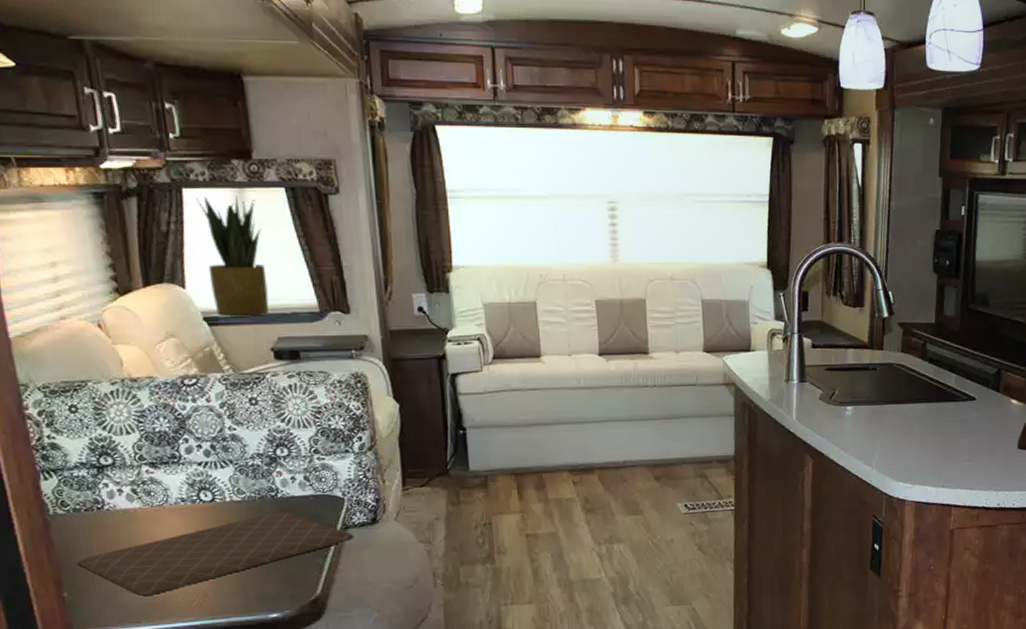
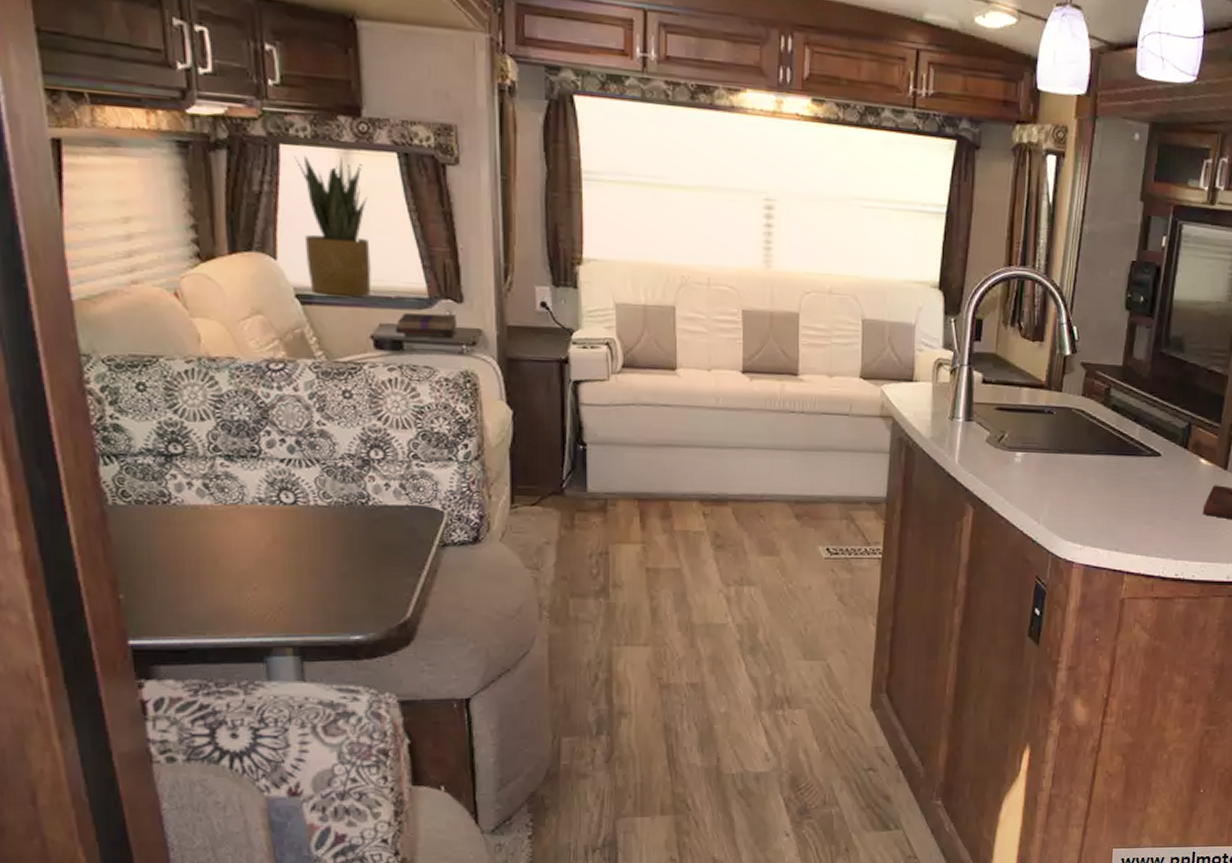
placemat: present [78,511,355,596] -> none [137,521,453,604]
books: none [292,324,347,348] -> present [396,312,458,340]

